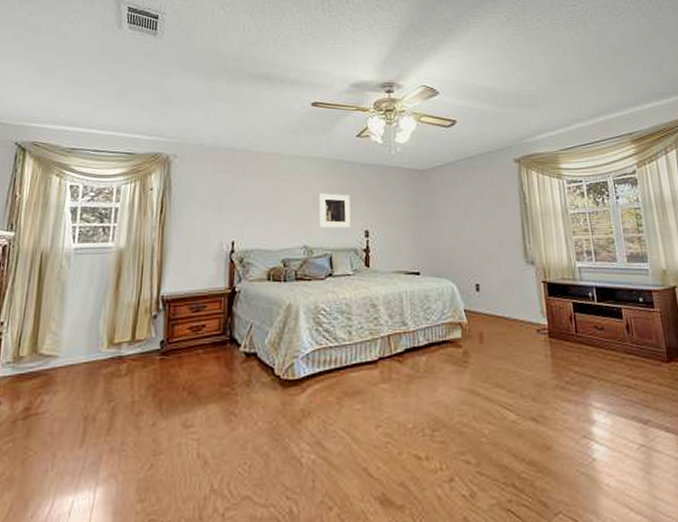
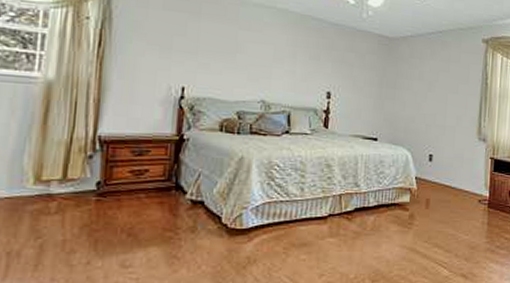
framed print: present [318,193,351,229] -> none [279,48,315,87]

